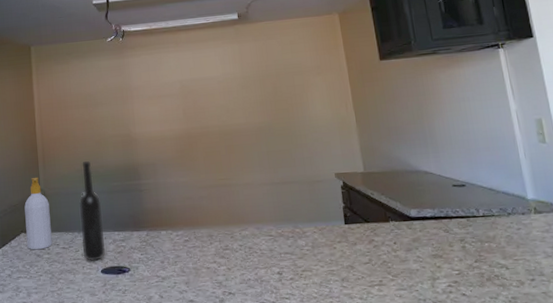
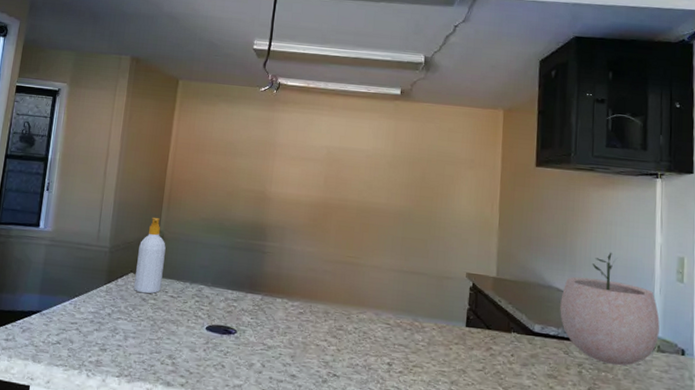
bottle: present [78,161,105,262] -> none [190,211,221,317]
plant pot: none [430,127,533,235] -> present [560,252,660,366]

